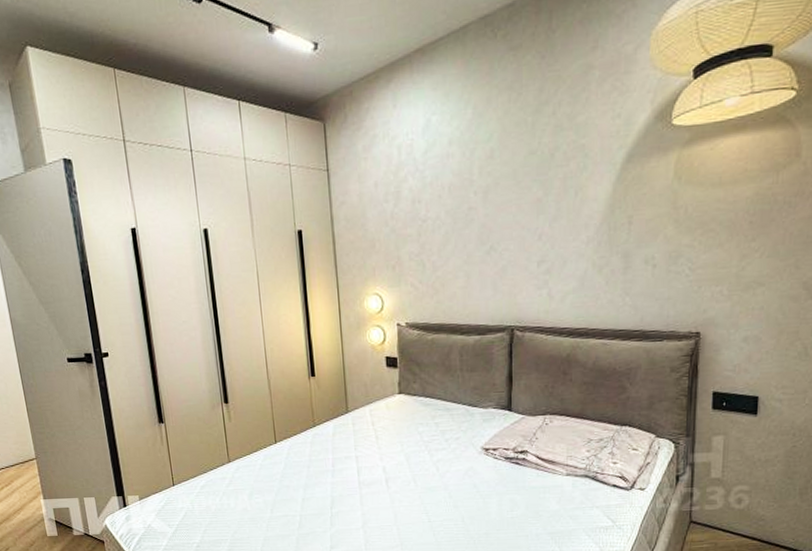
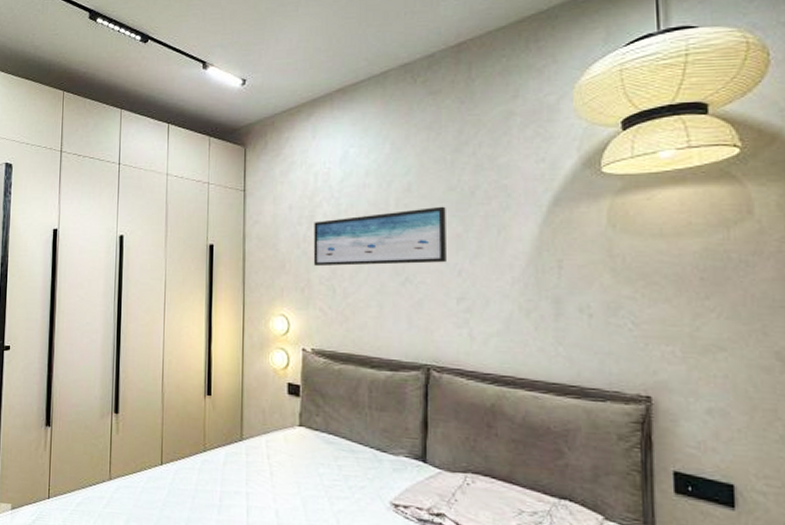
wall art: none [400,171,528,243] -> present [313,206,446,267]

